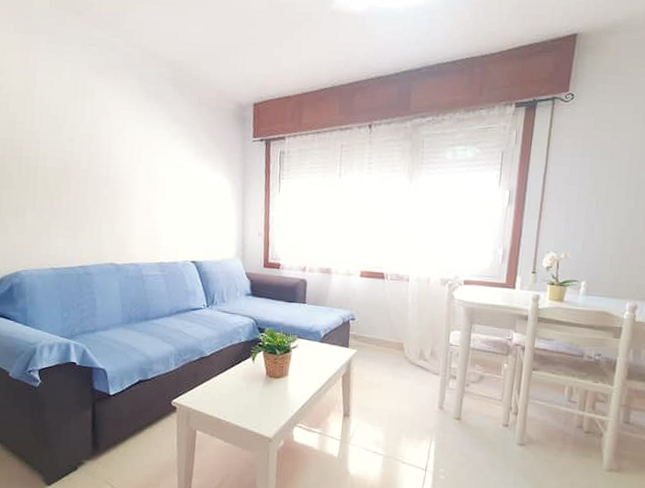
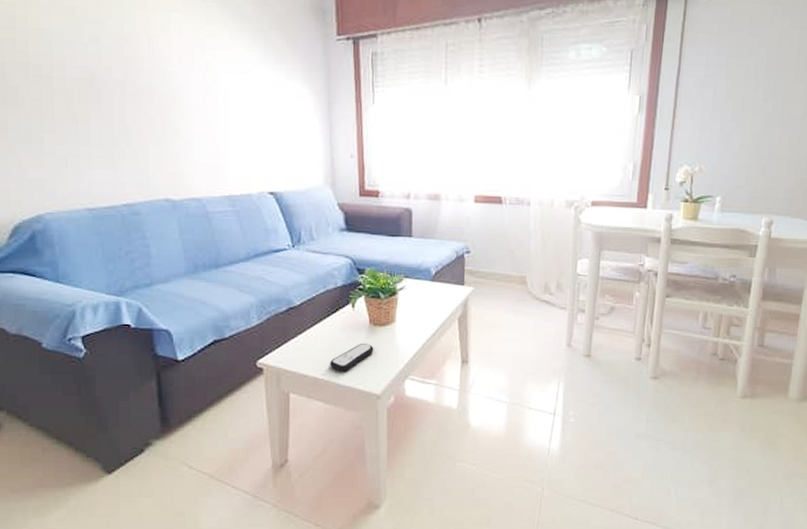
remote control: none [231,391,269,415] -> present [330,342,374,371]

